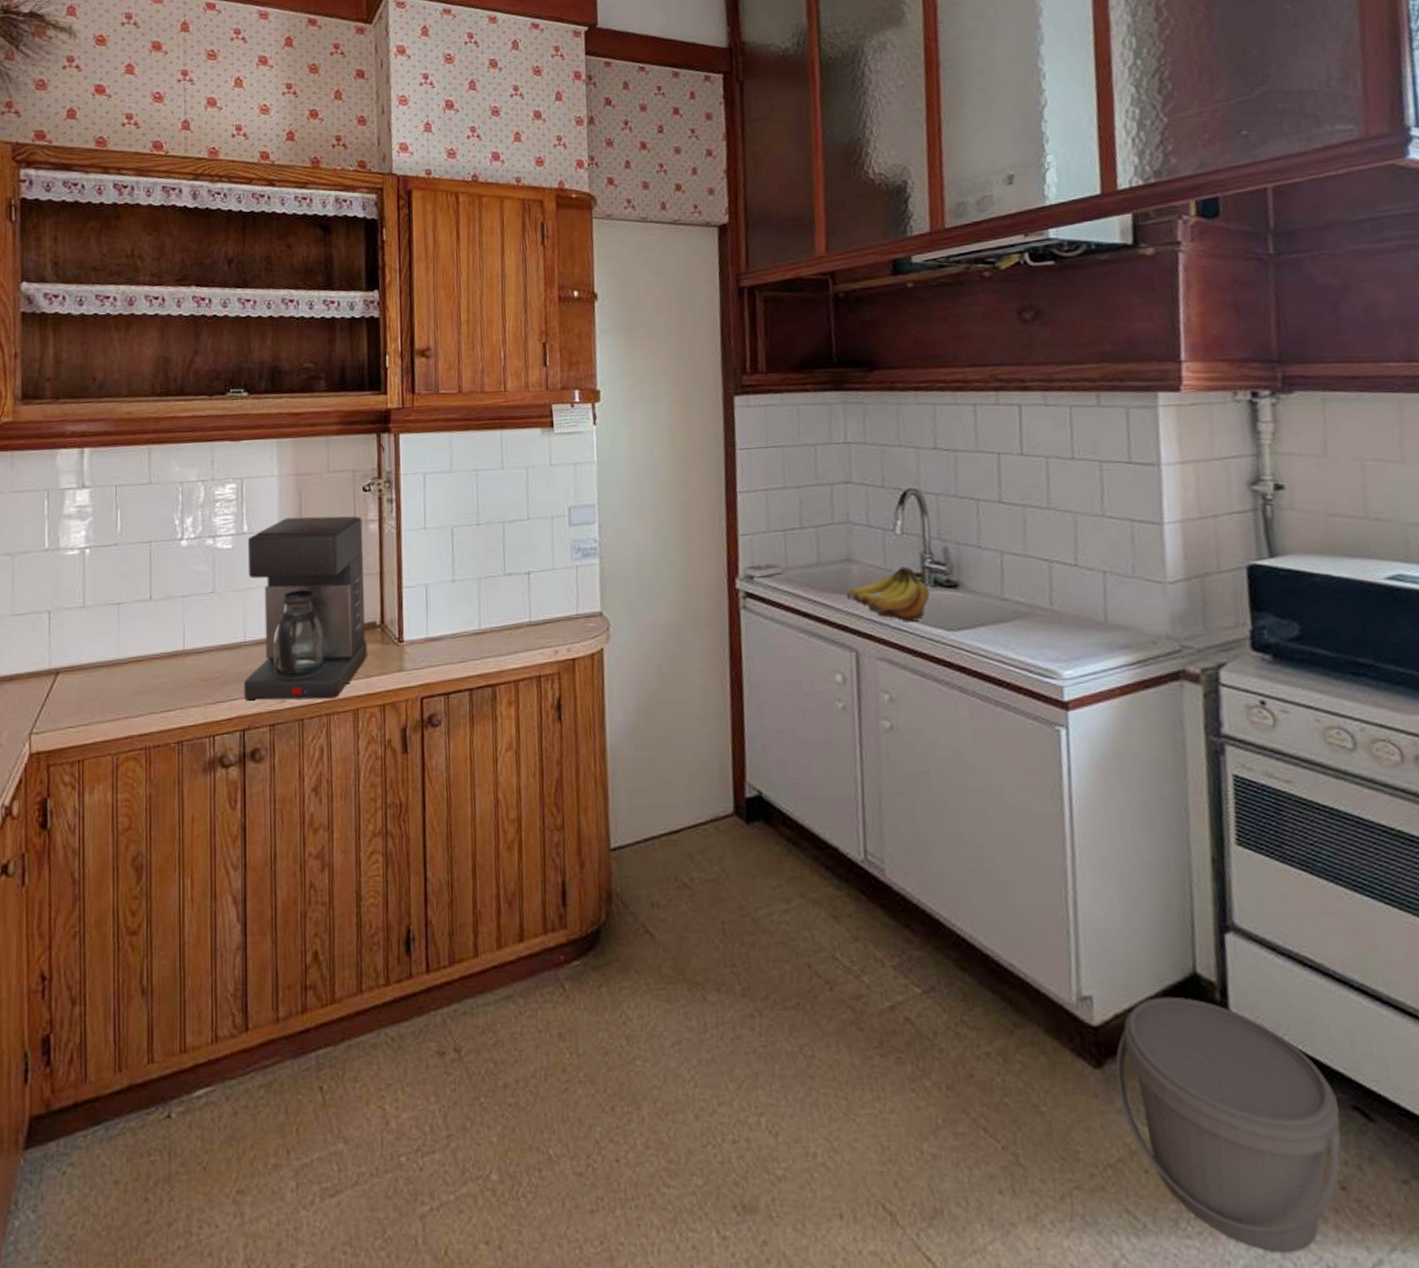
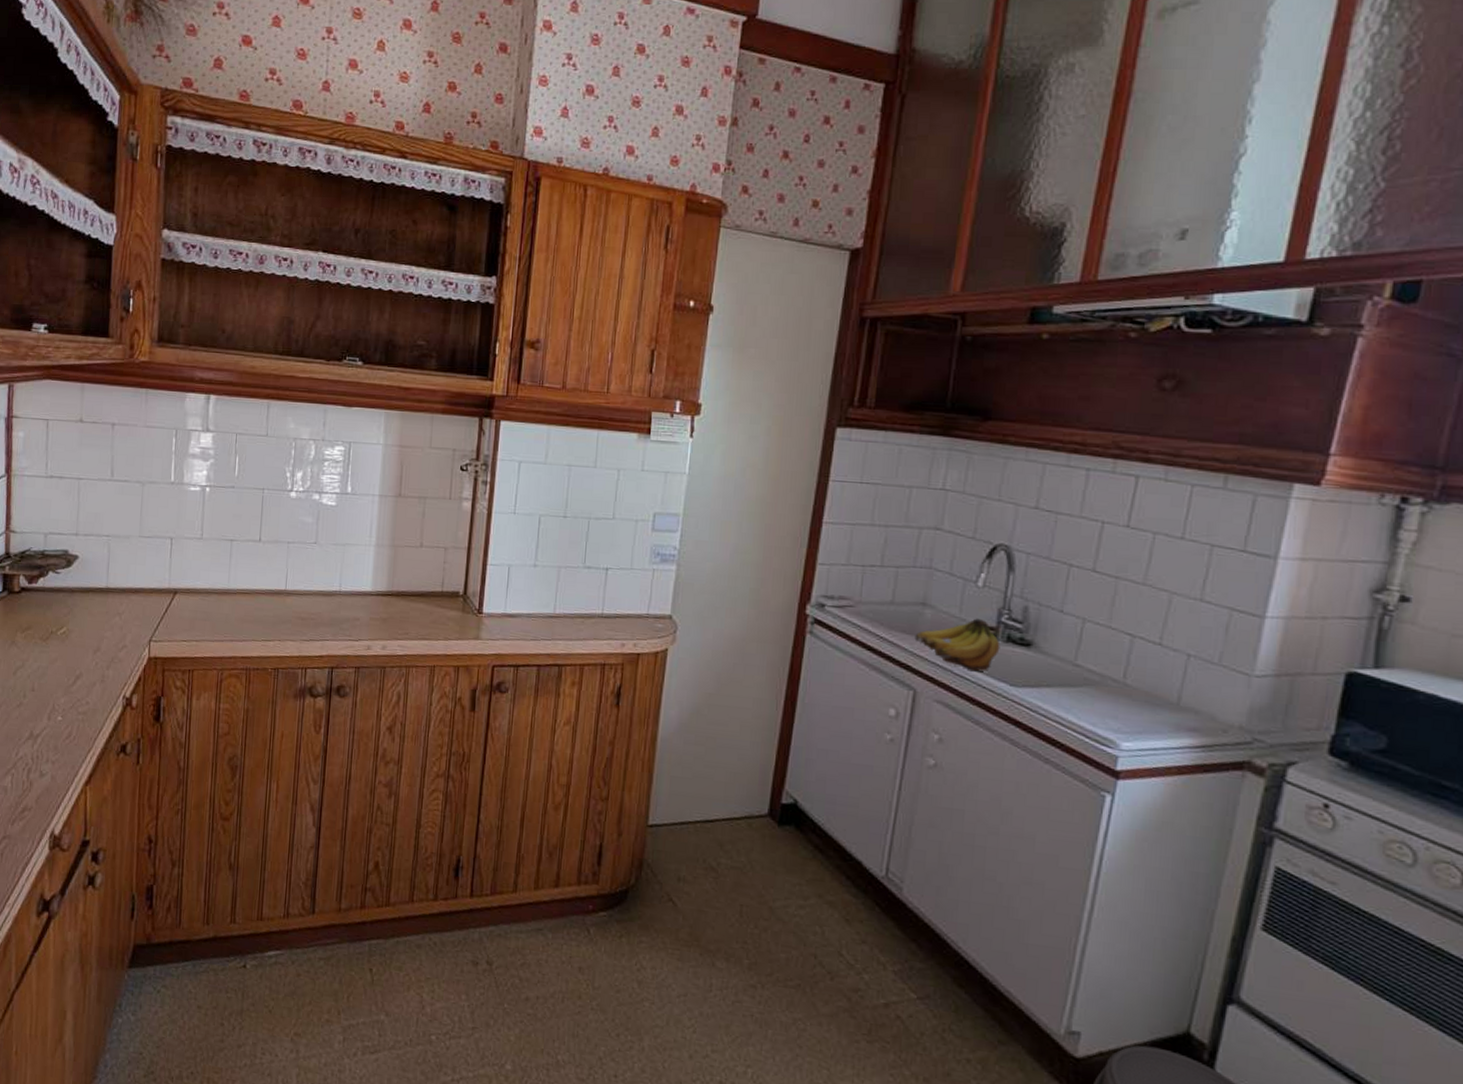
coffee maker: present [244,516,367,701] -> none [335,485,457,655]

